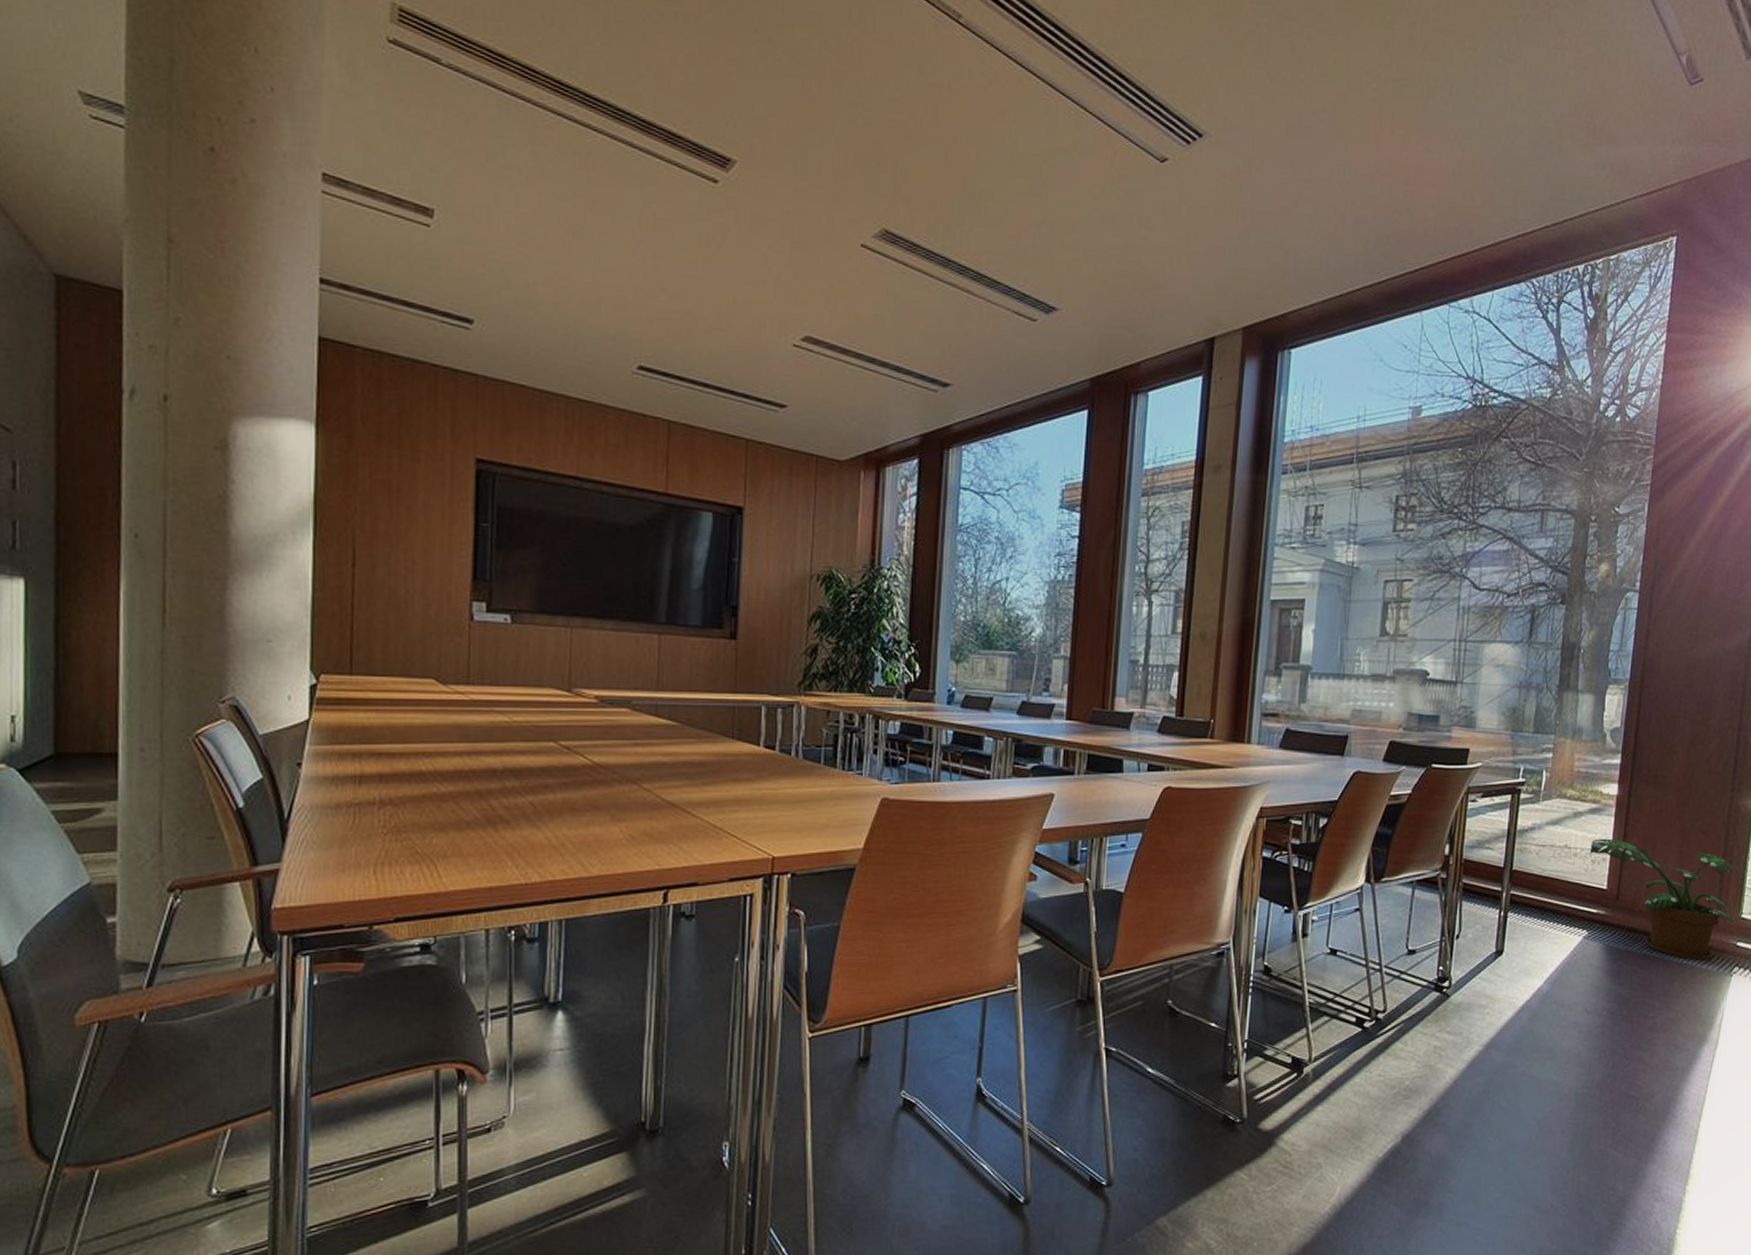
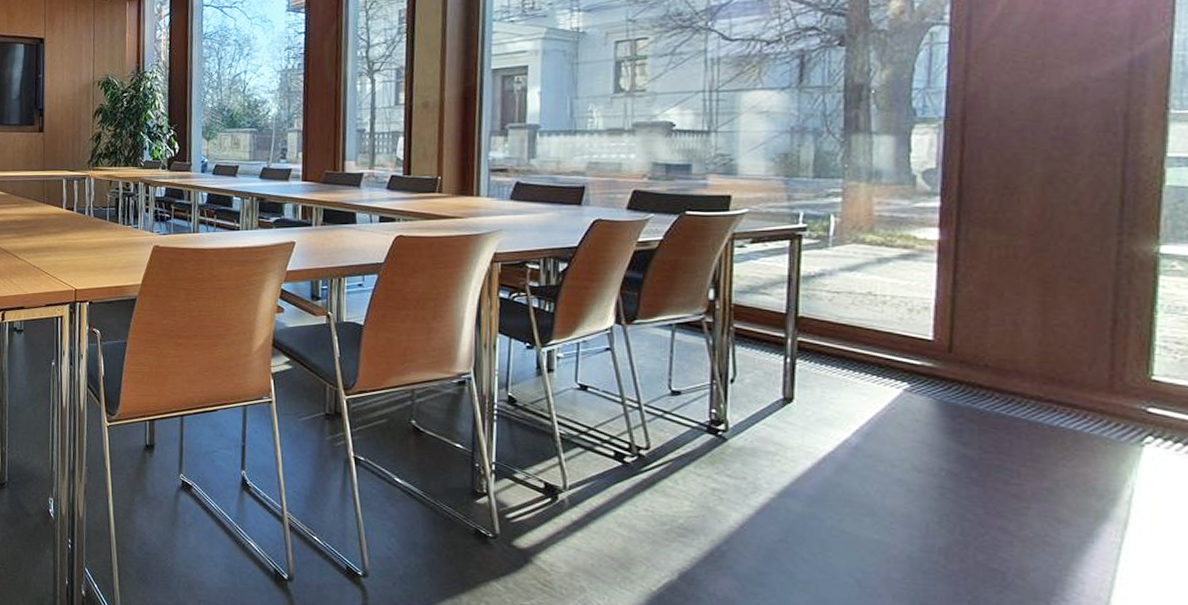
potted plant: present [1589,838,1734,961] -> none [904,286,1137,426]

